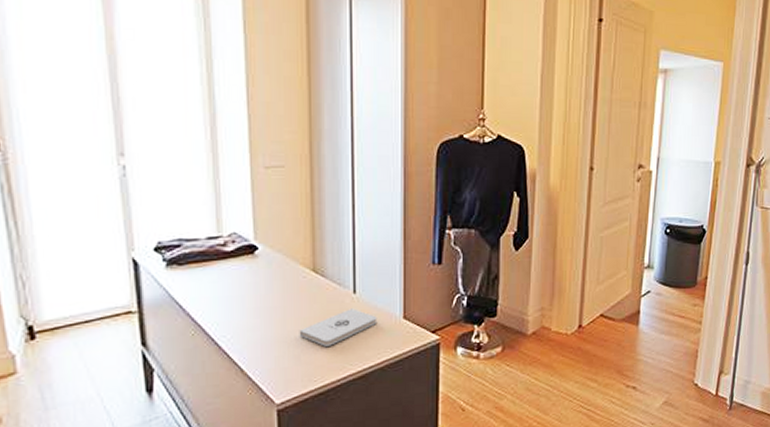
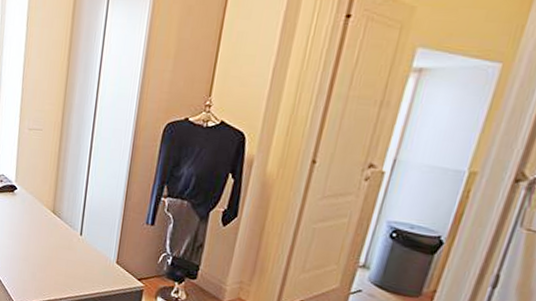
notepad: present [299,308,378,346] -> none [37,246,96,272]

